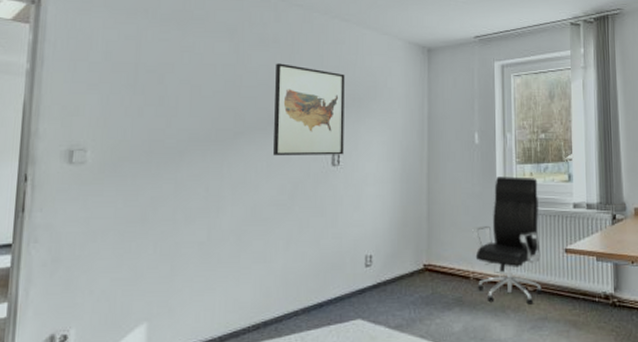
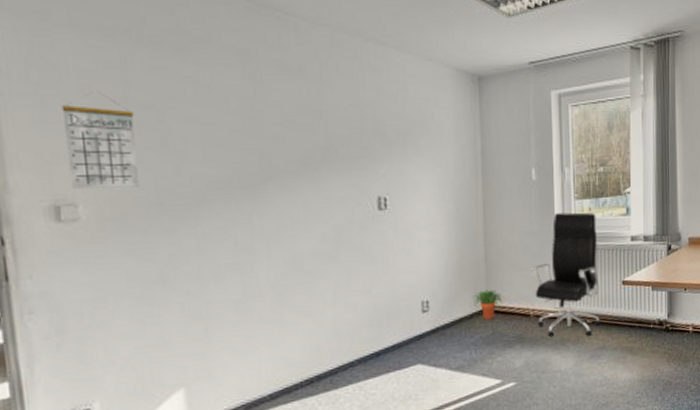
calendar: none [85,58,141,137] -> present [61,92,139,189]
wall art: present [273,63,345,156] -> none [303,96,391,203]
potted plant: none [414,248,443,279] -> present [472,289,503,320]

